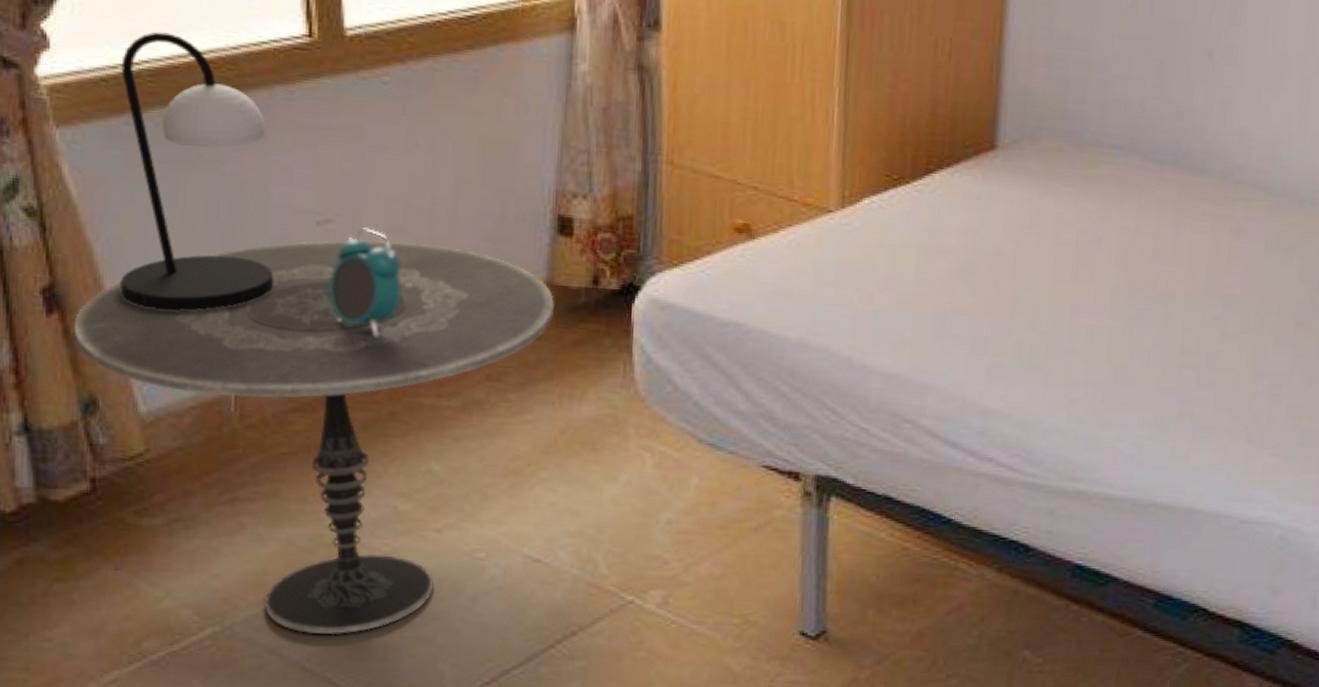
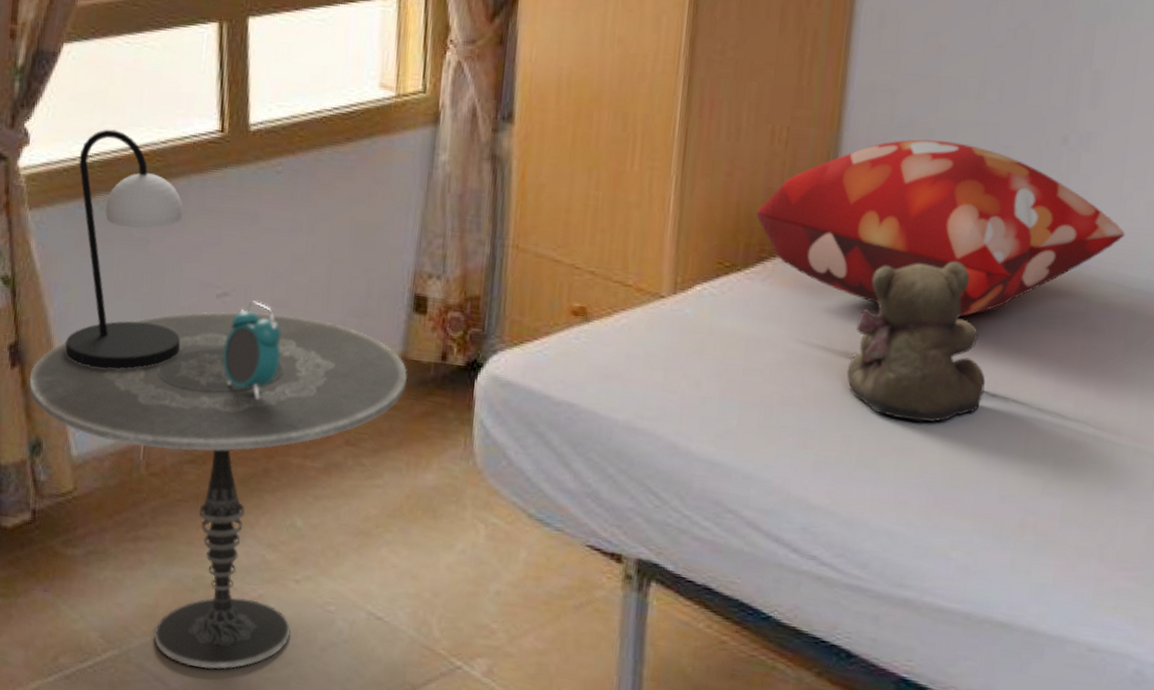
decorative pillow: none [922,52,1264,223] -> present [756,138,1126,317]
teddy bear: none [1016,170,1145,324] -> present [846,261,985,422]

